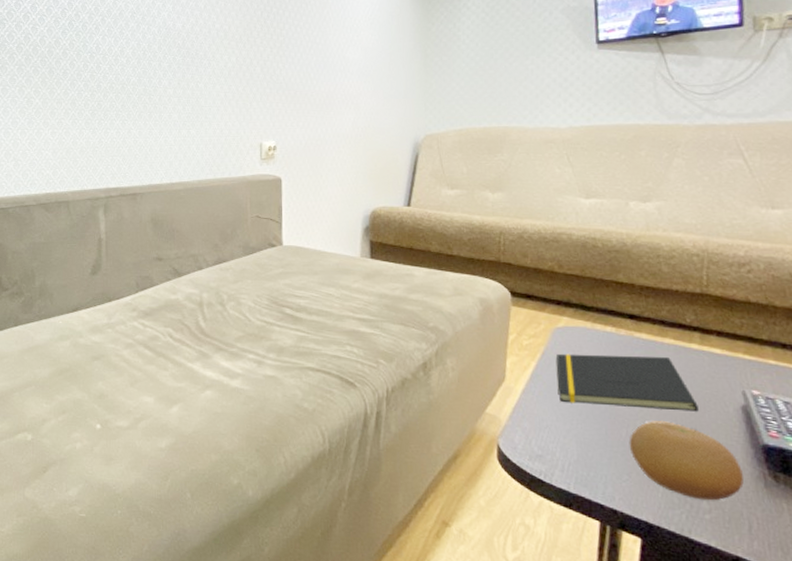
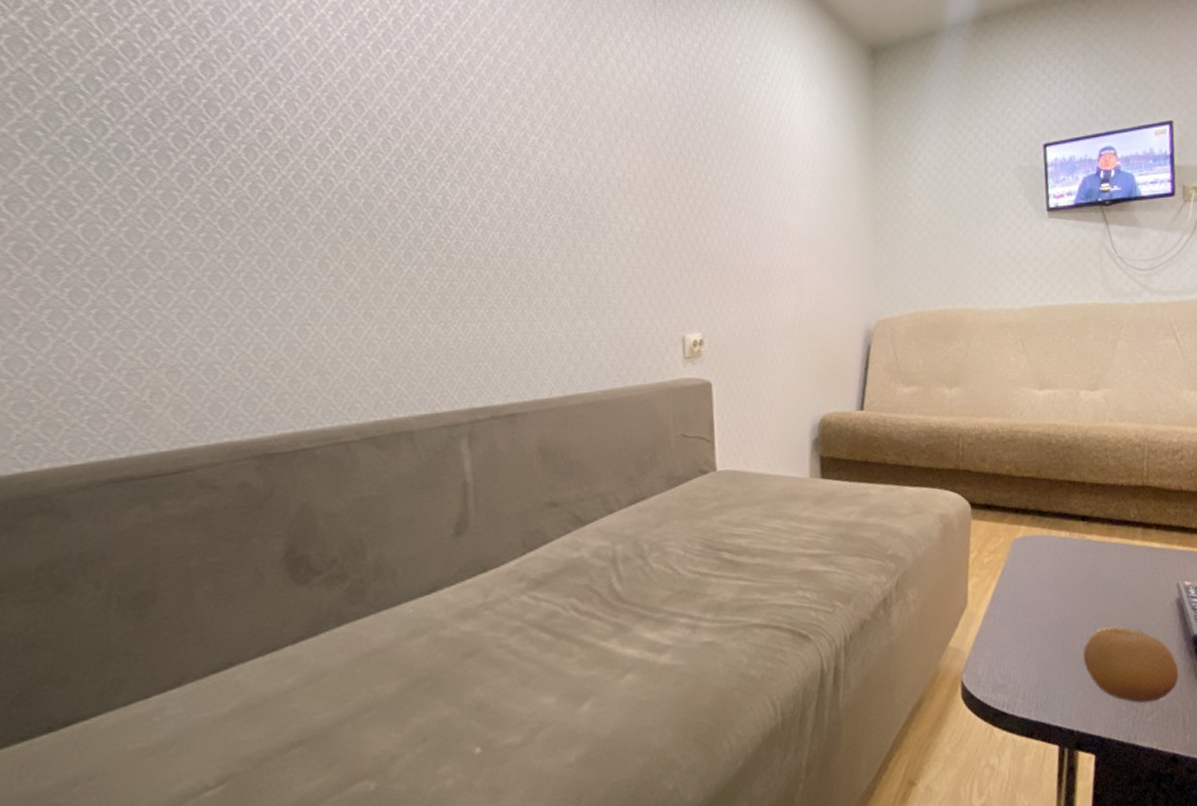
notepad: present [556,353,699,412] -> none [1016,558,1142,622]

